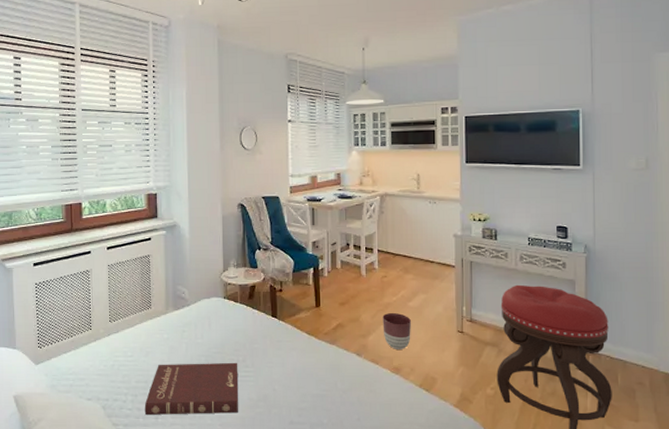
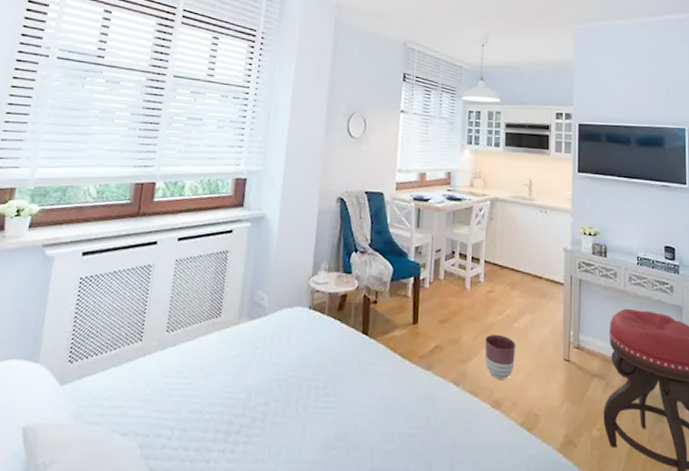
book: present [144,362,239,416] -> none [193,388,317,458]

